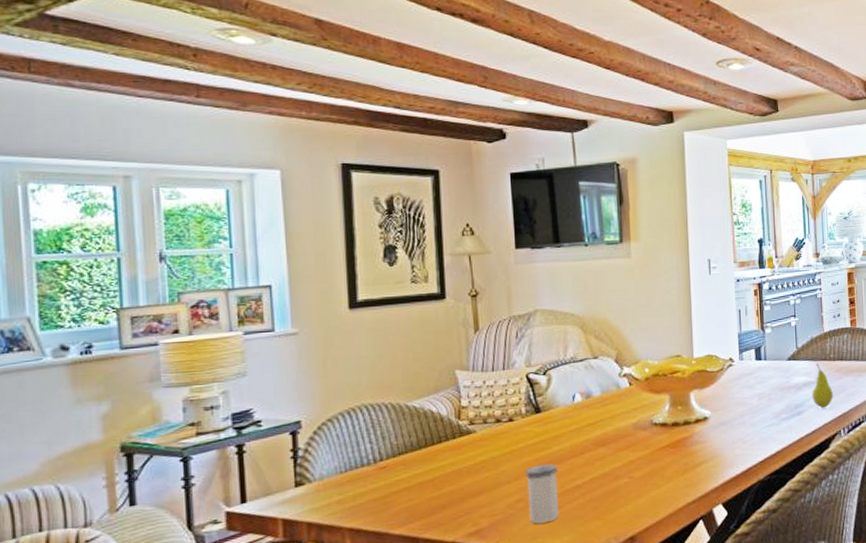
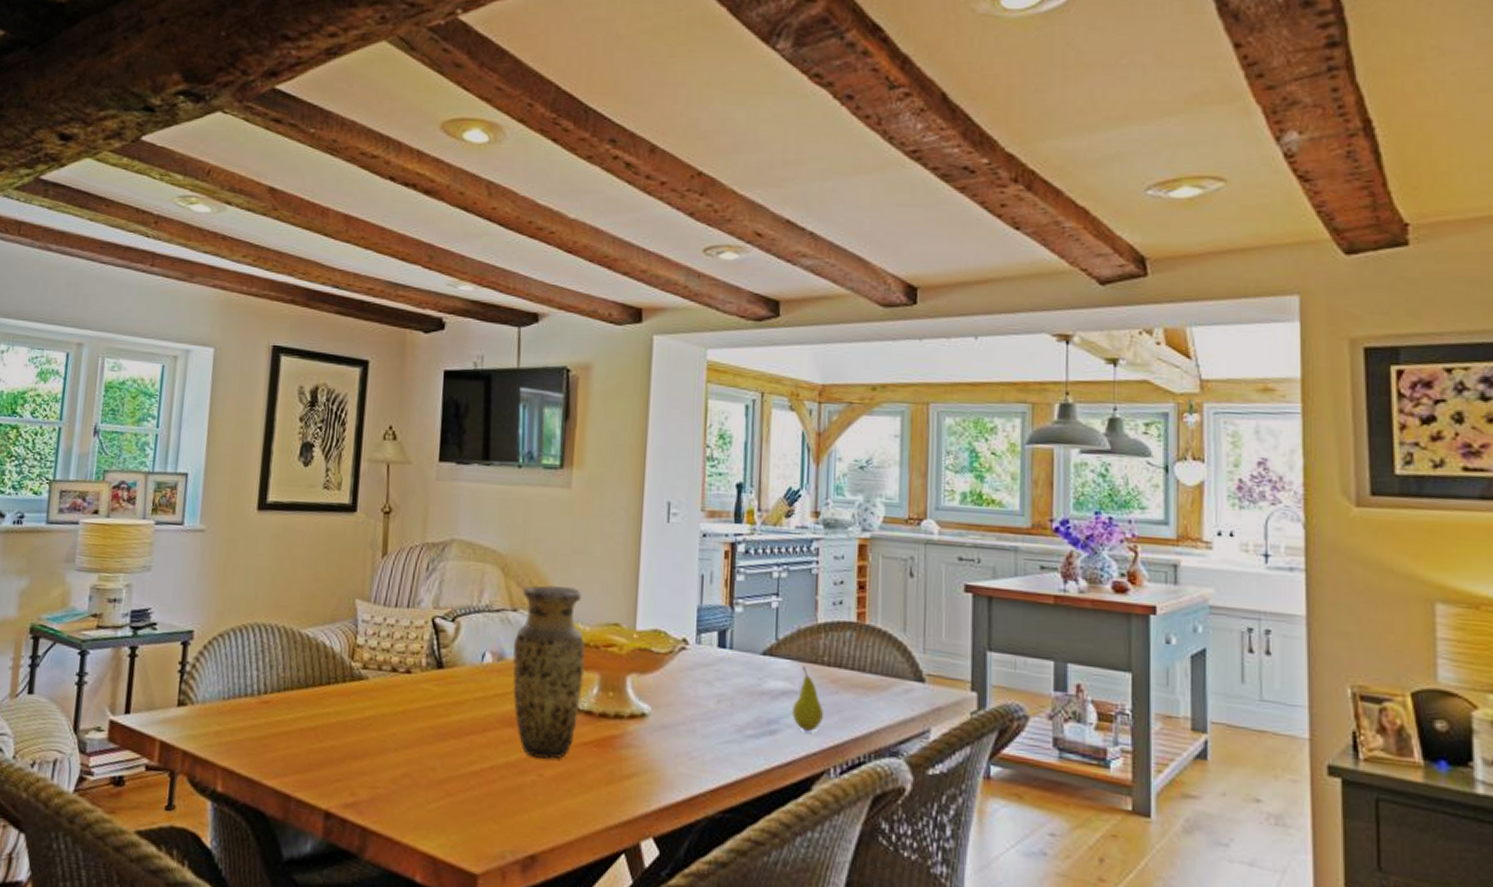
salt shaker: present [526,464,559,524] -> none [414,734,454,812]
vase: none [598,334,657,466] -> present [512,585,585,759]

